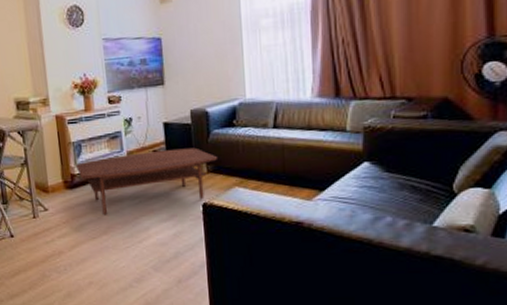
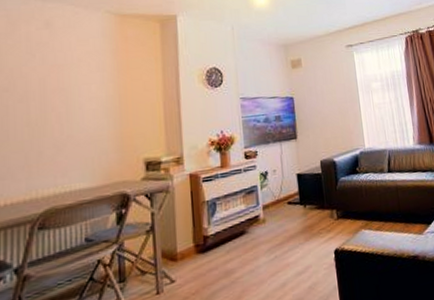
coffee table: present [75,147,217,216] -> none [209,195,345,278]

